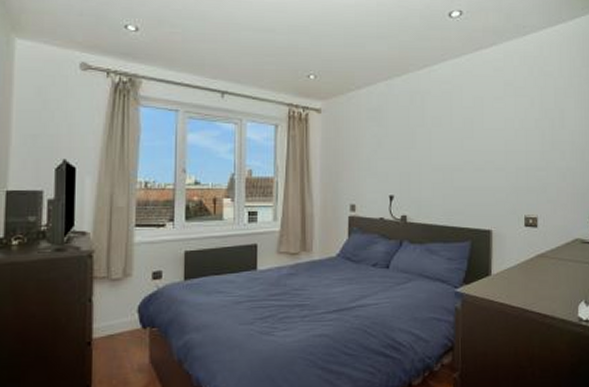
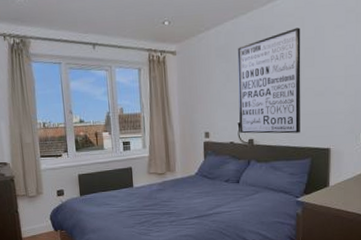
wall art: none [391,96,460,211] -> present [237,27,301,134]

